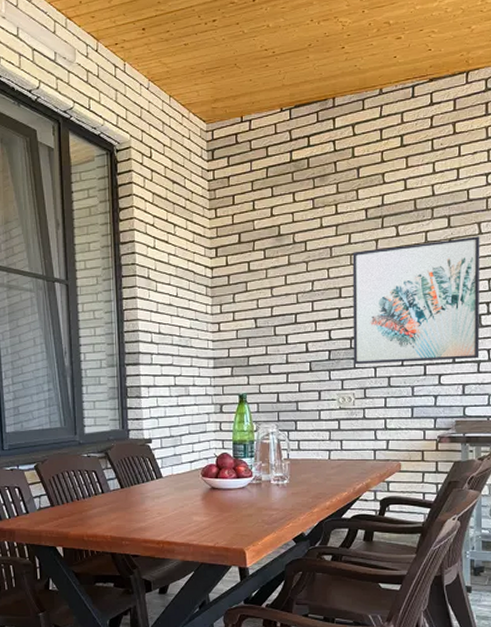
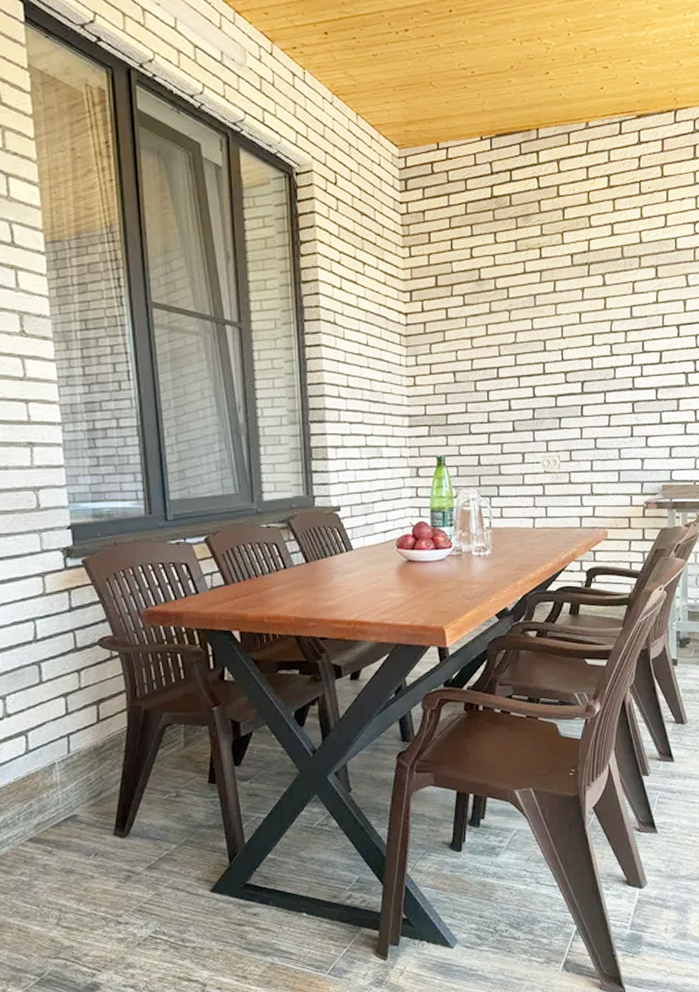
wall art: present [352,236,480,365] -> none [557,289,688,425]

